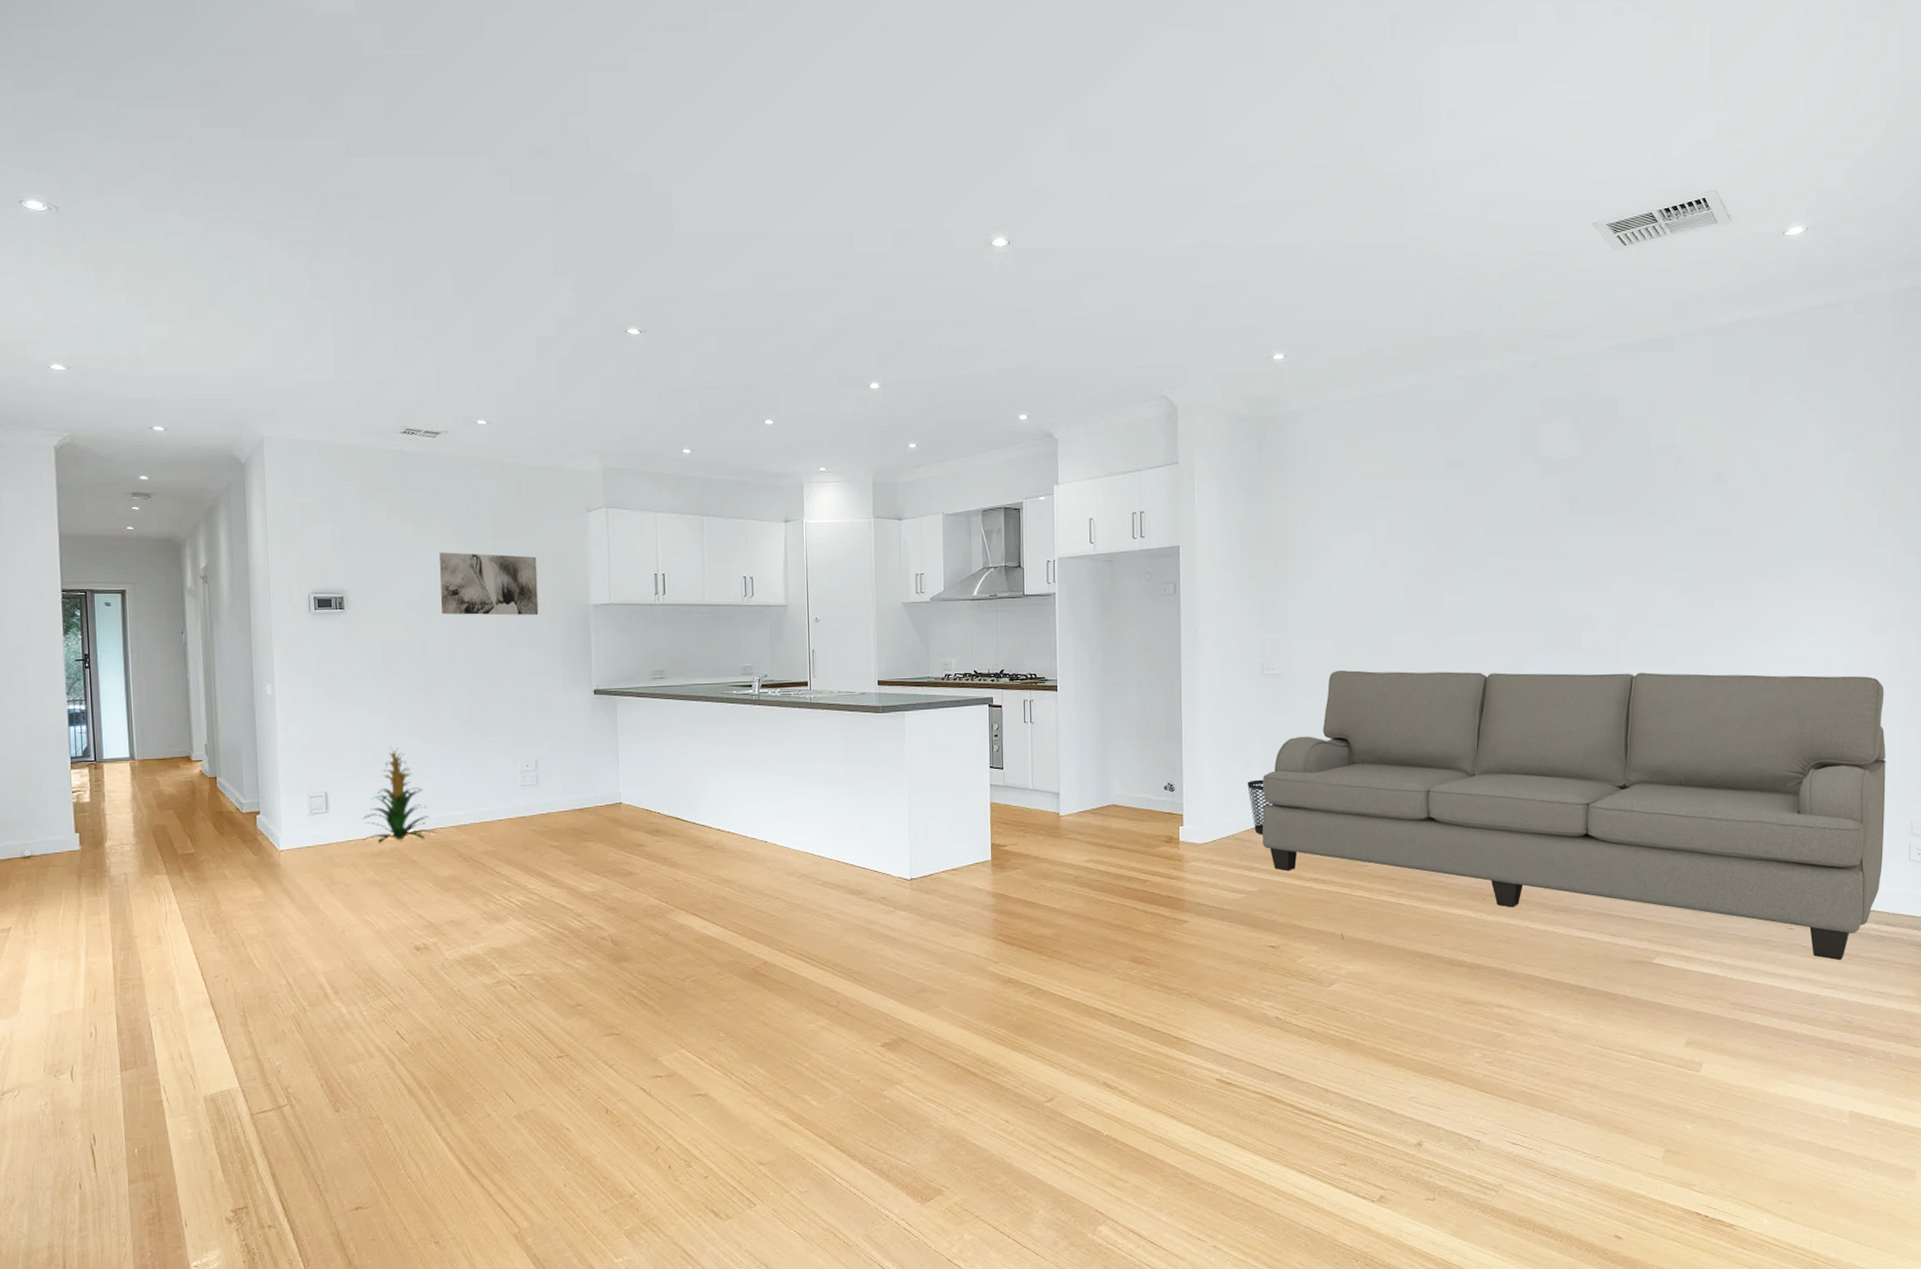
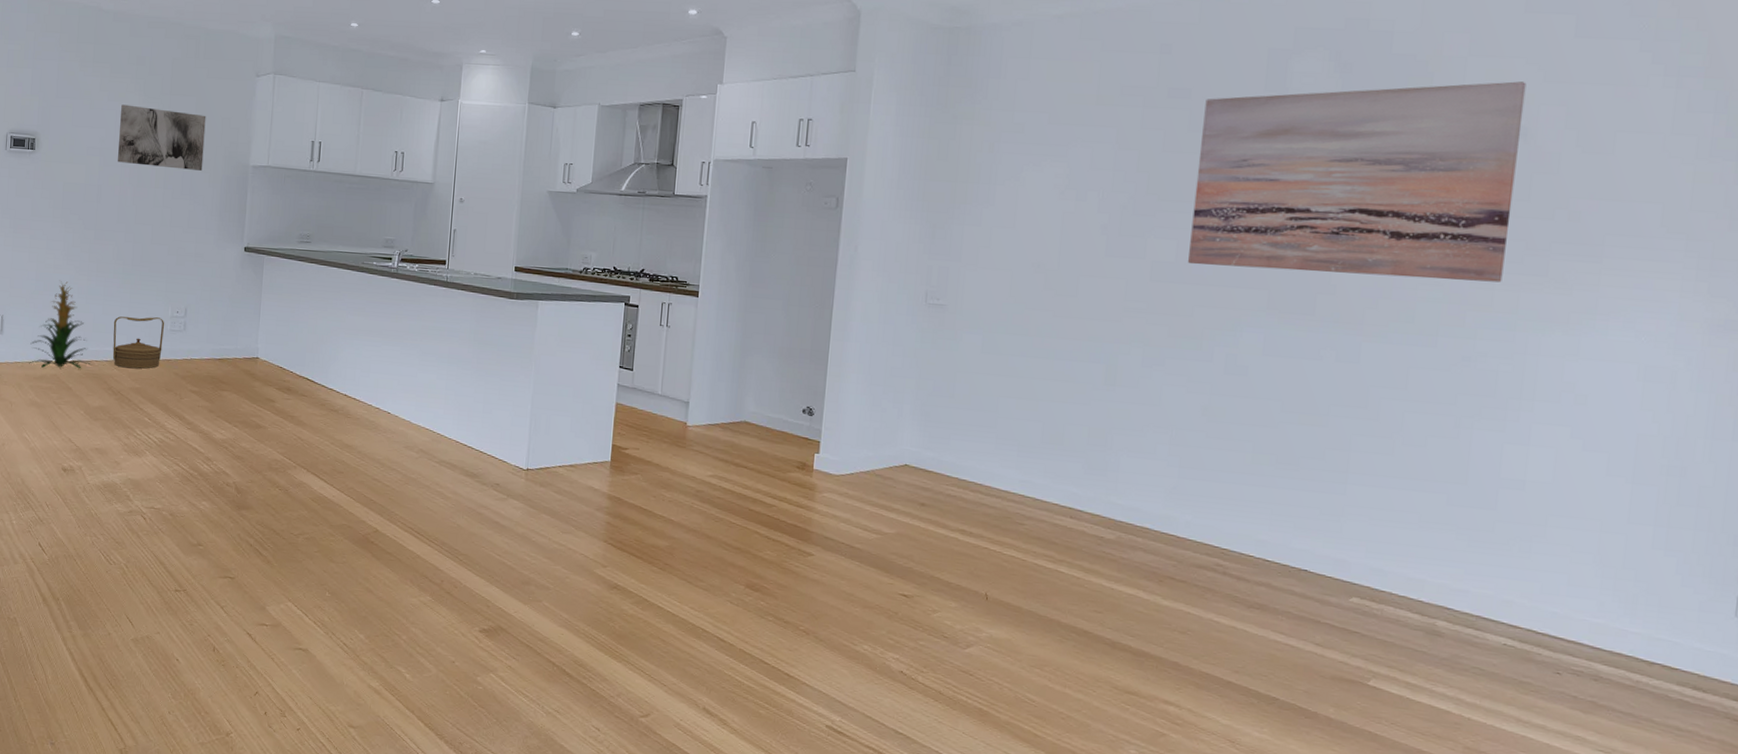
basket: none [456,774,515,832] -> present [112,316,165,369]
wastebasket: present [1247,779,1272,835] -> none [895,415,921,475]
sofa: present [1262,670,1887,961] -> none [906,308,1724,722]
wall art: none [1476,434,1720,615] -> present [1188,81,1527,283]

